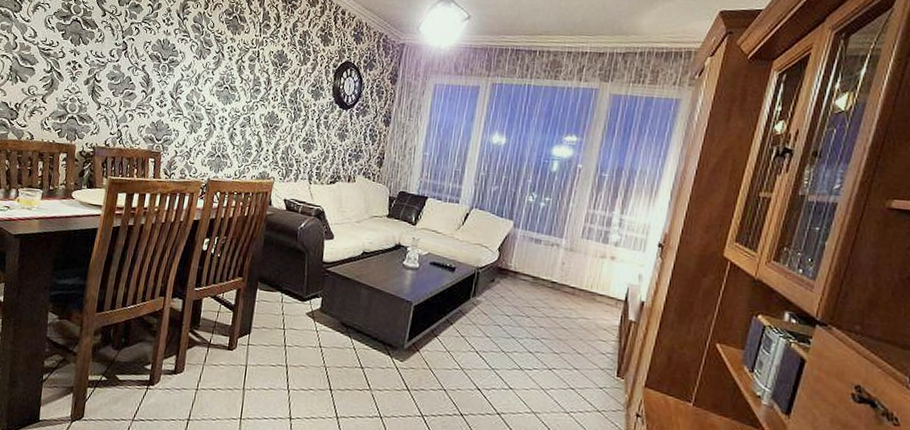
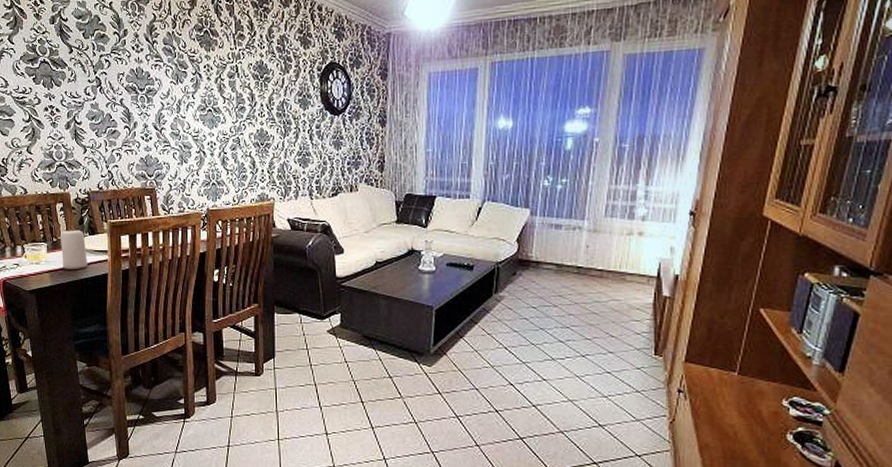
candle: none [53,181,82,220] -> present [60,229,89,269]

